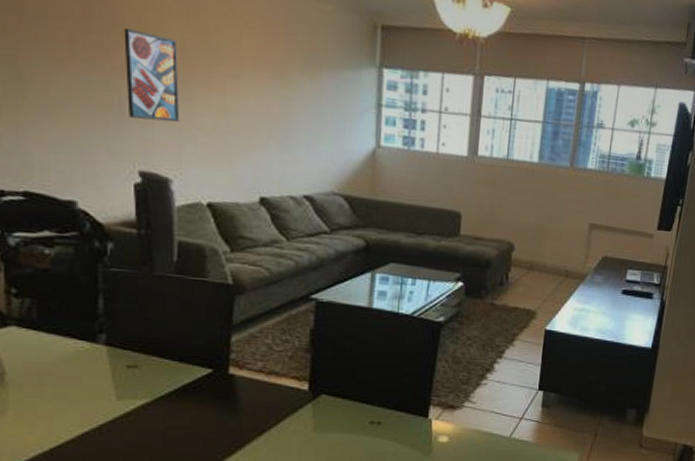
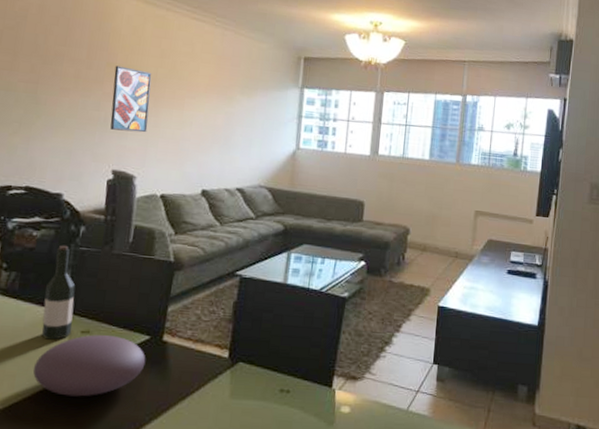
wine bottle: none [72,265,115,376] -> present [41,245,76,340]
decorative bowl: none [72,369,211,437] -> present [33,335,146,397]

